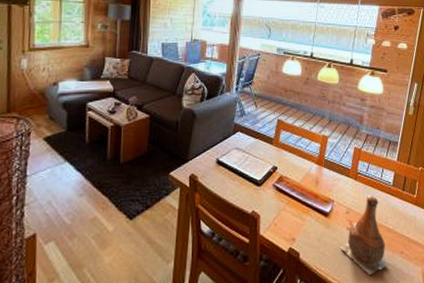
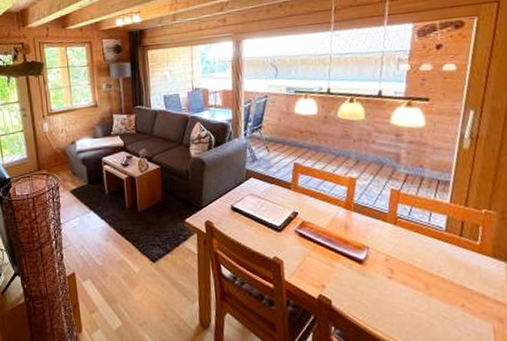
bottle: present [340,195,388,275] -> none [380,242,444,327]

